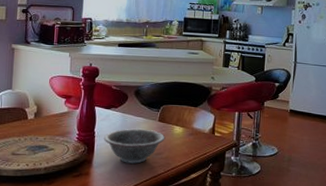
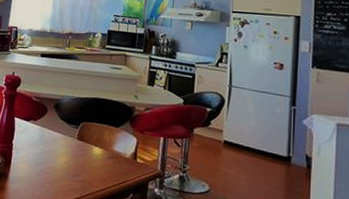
decorative bowl: present [103,128,166,164] -> none [20,144,84,184]

